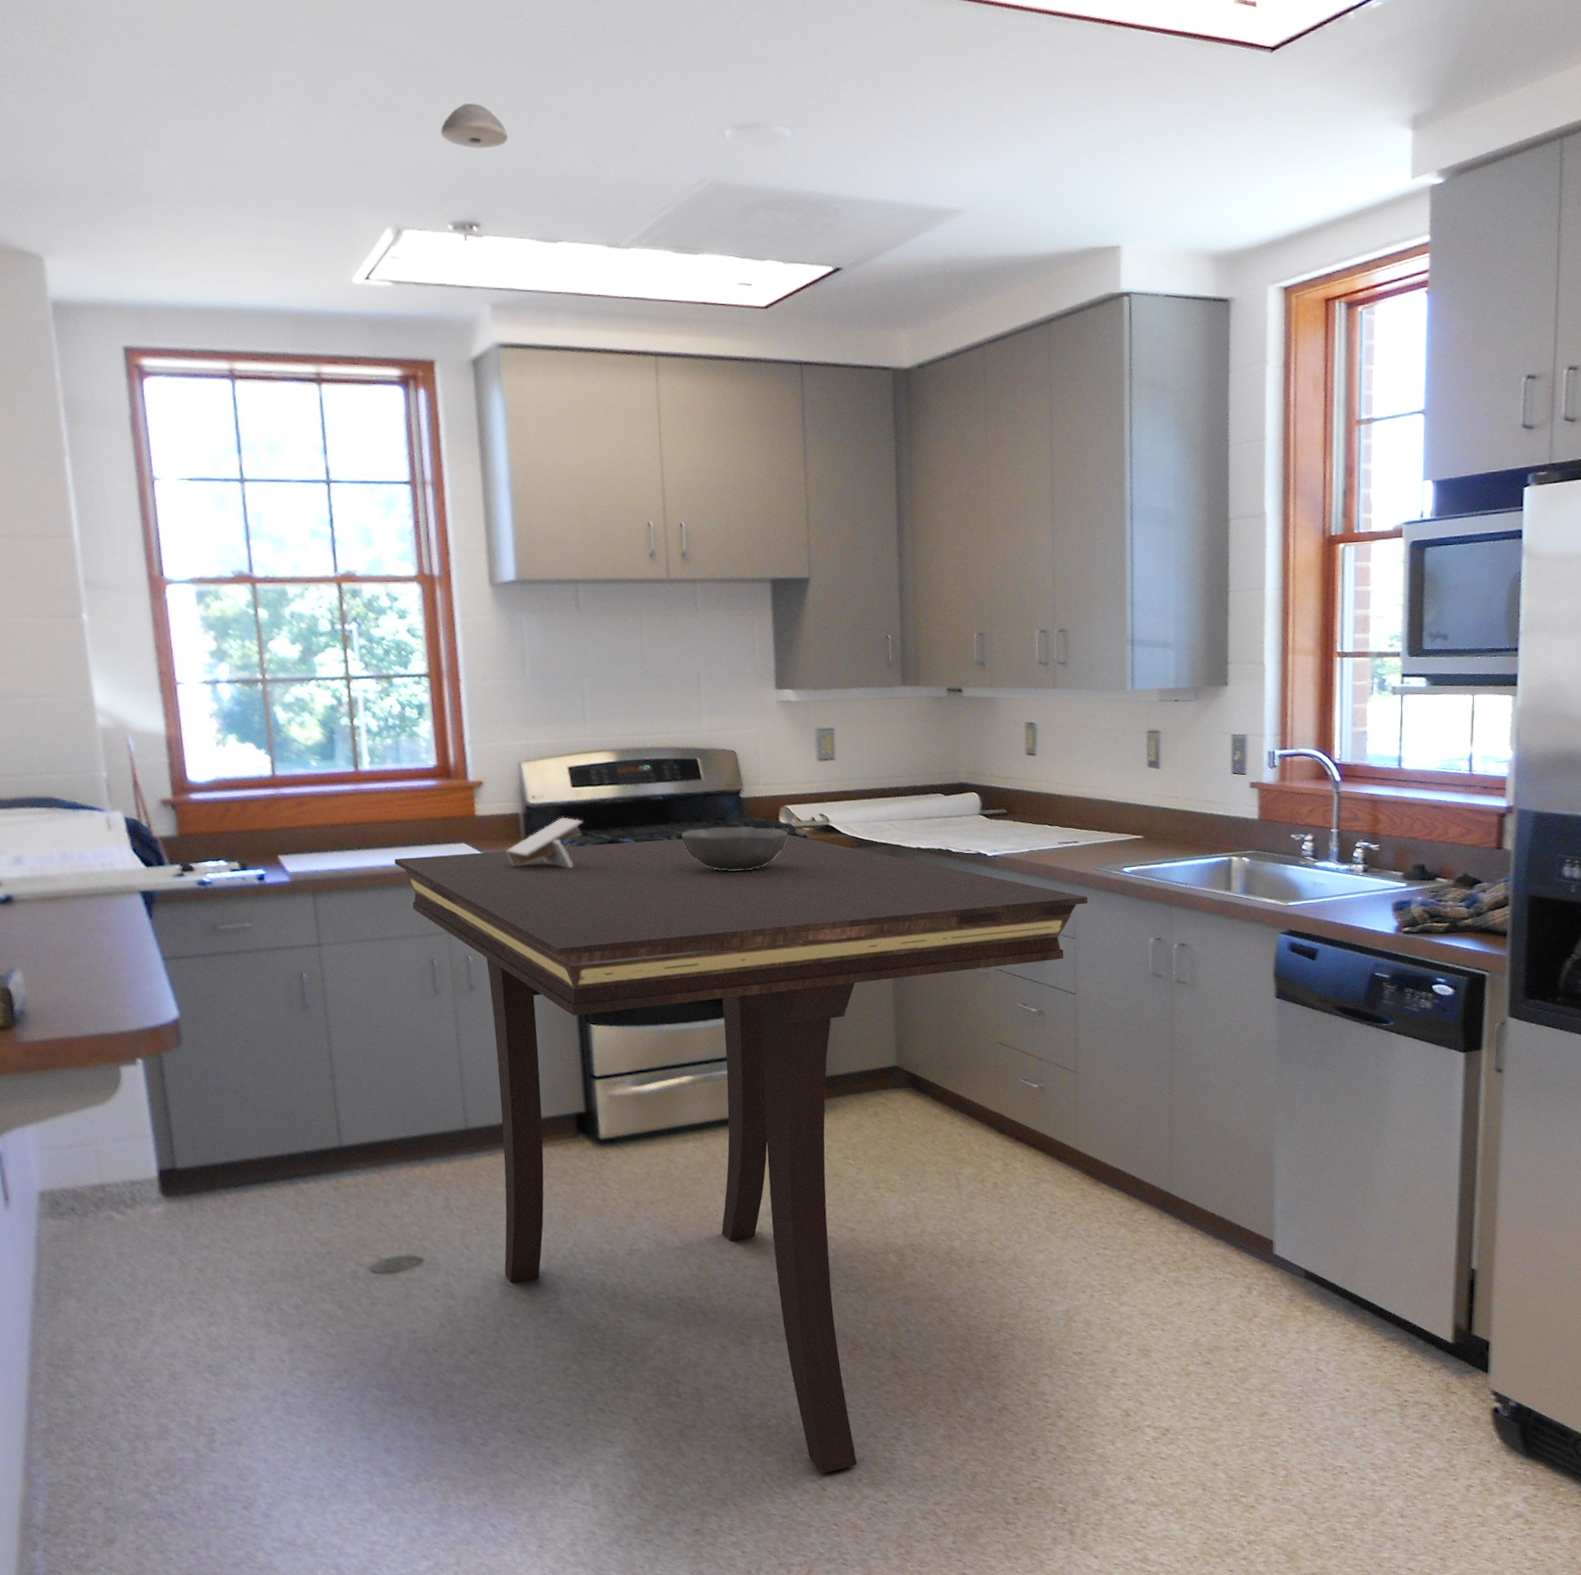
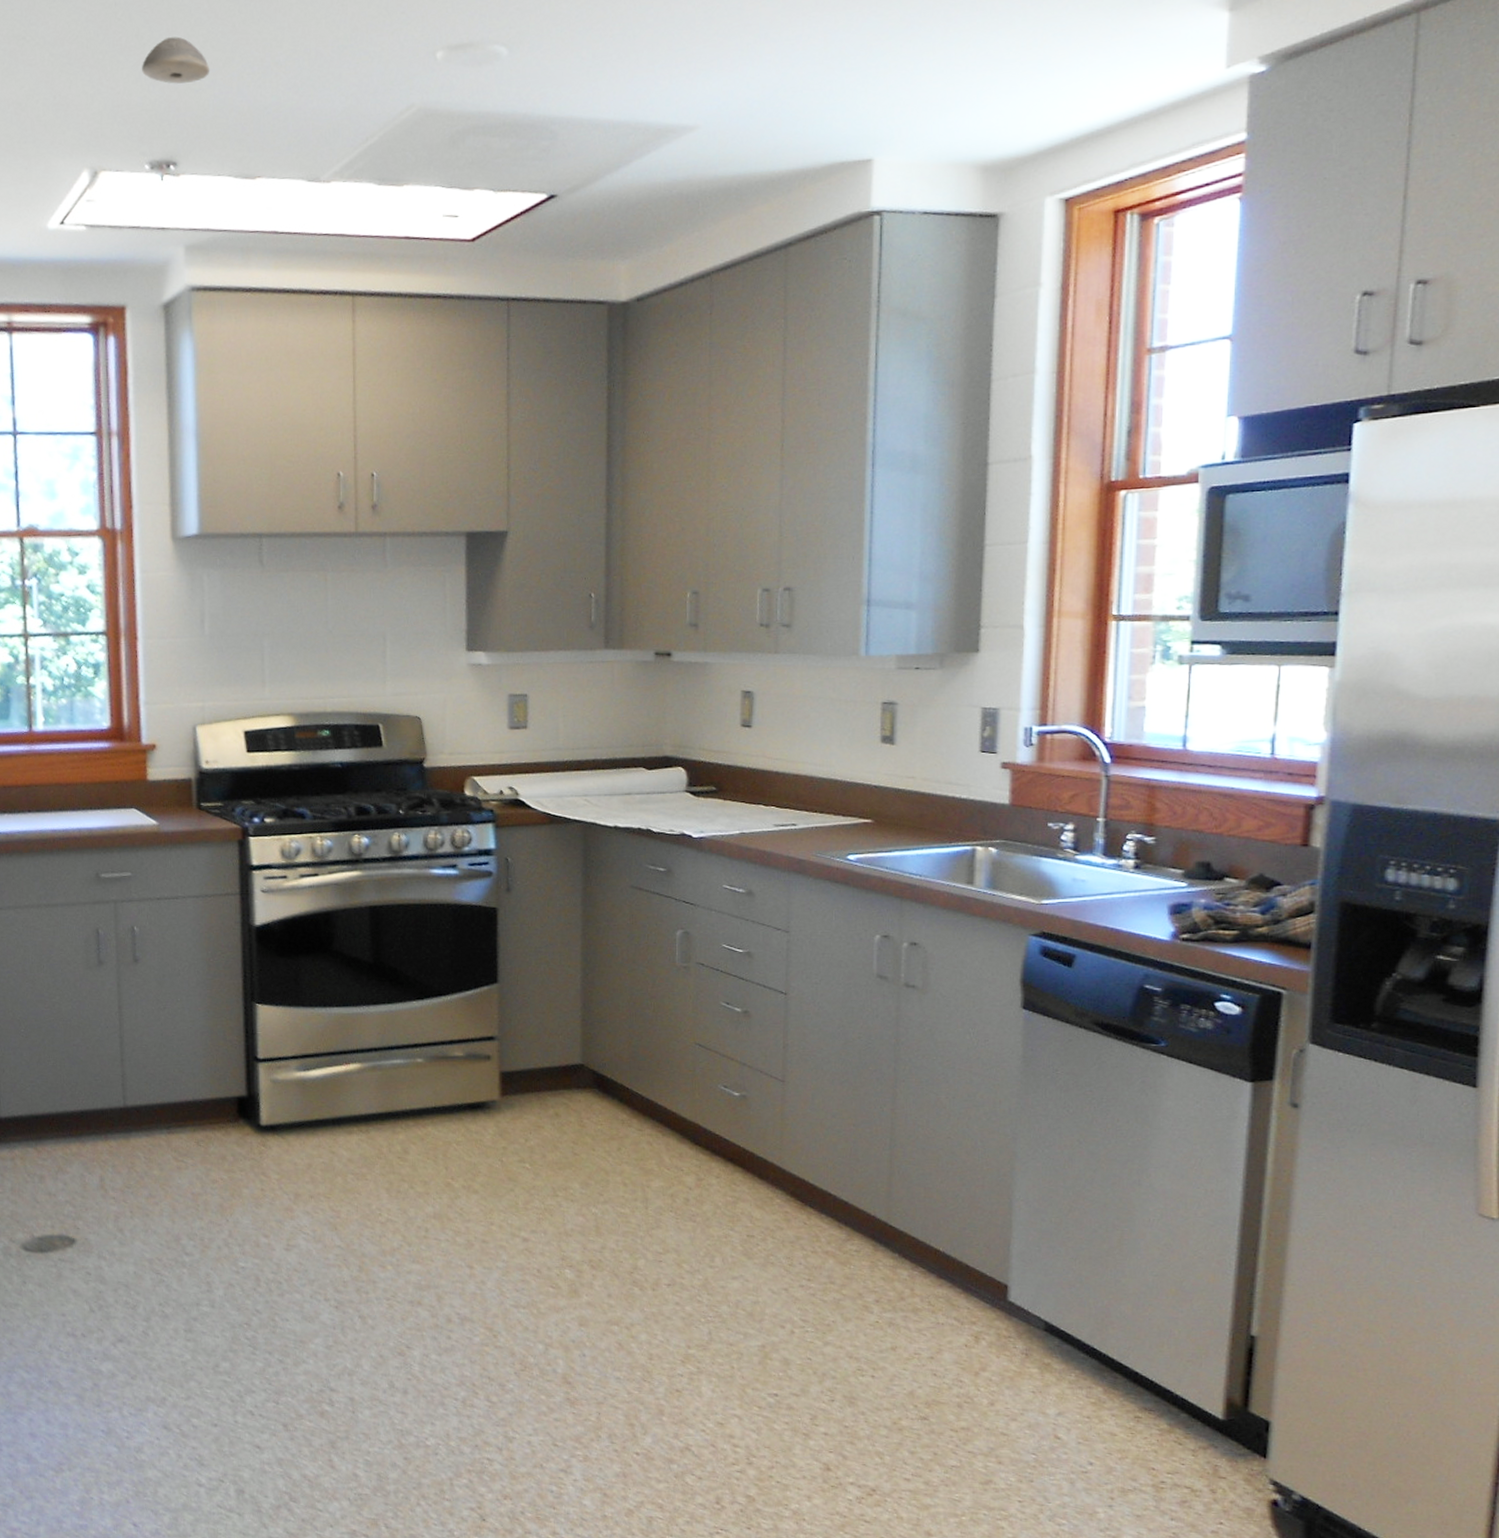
dining table: present [394,834,1088,1474] -> none [64,808,806,1502]
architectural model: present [506,817,583,868] -> none [176,783,257,837]
bowl: present [681,826,788,871] -> none [359,798,473,846]

